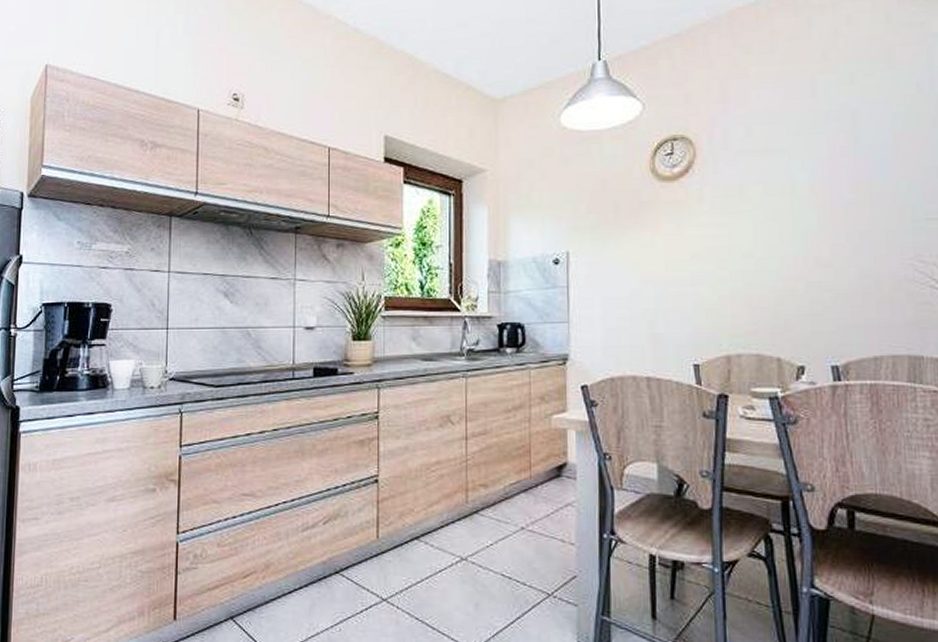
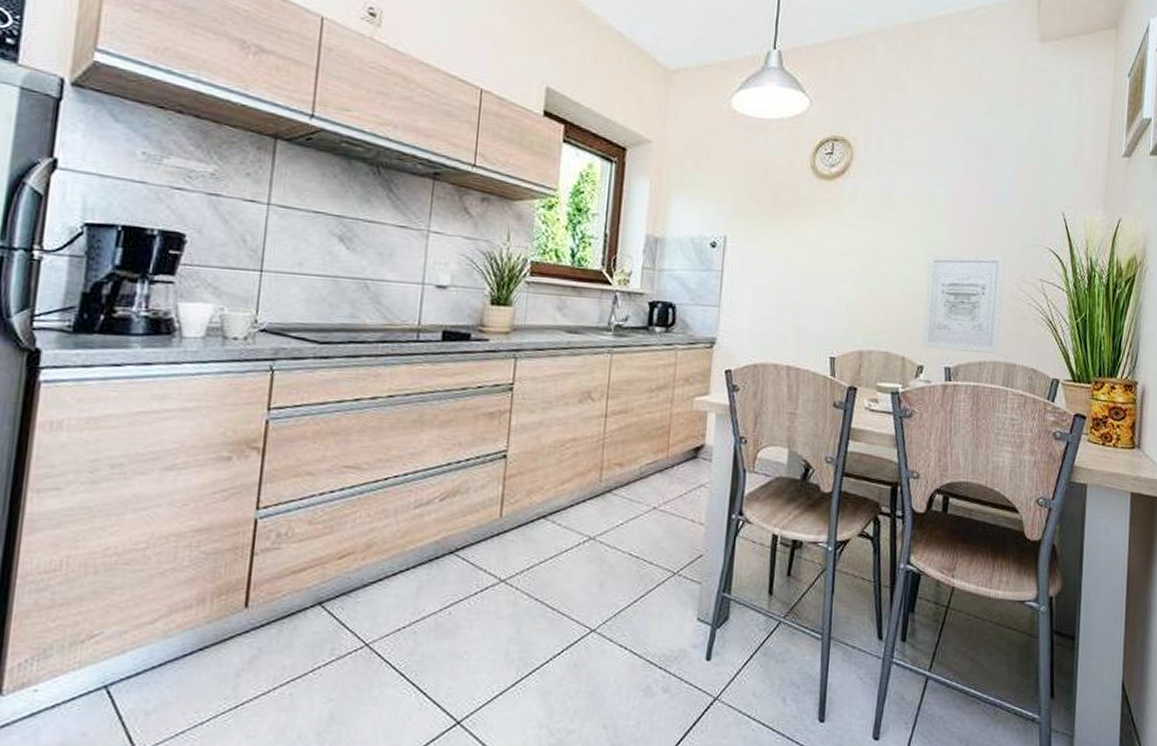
wall art: none [796,234,898,348] -> present [921,254,1005,355]

